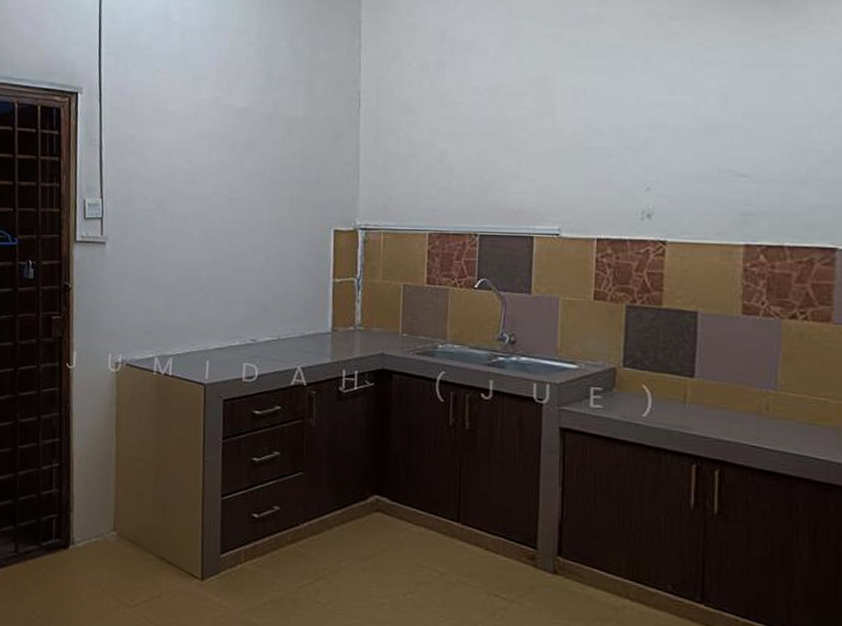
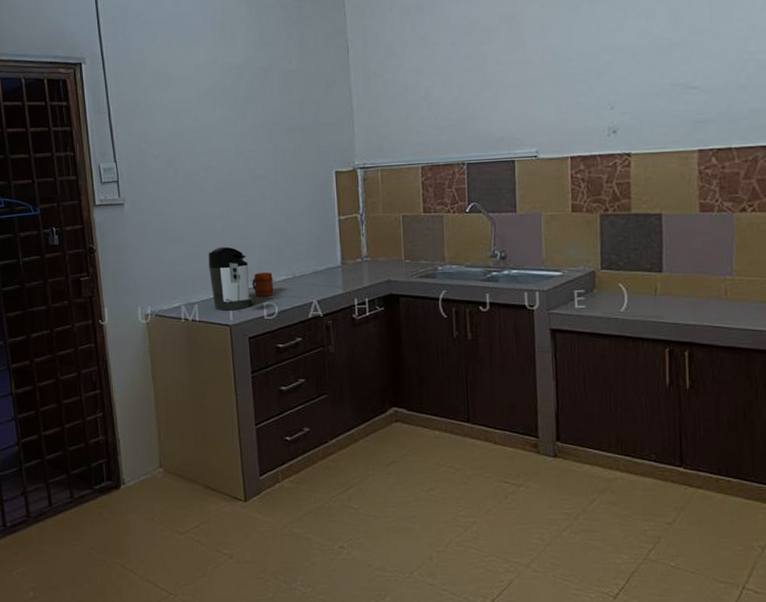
coffee maker: none [188,298,232,368] -> present [208,246,253,311]
mug: none [233,331,256,357] -> present [252,272,275,297]

